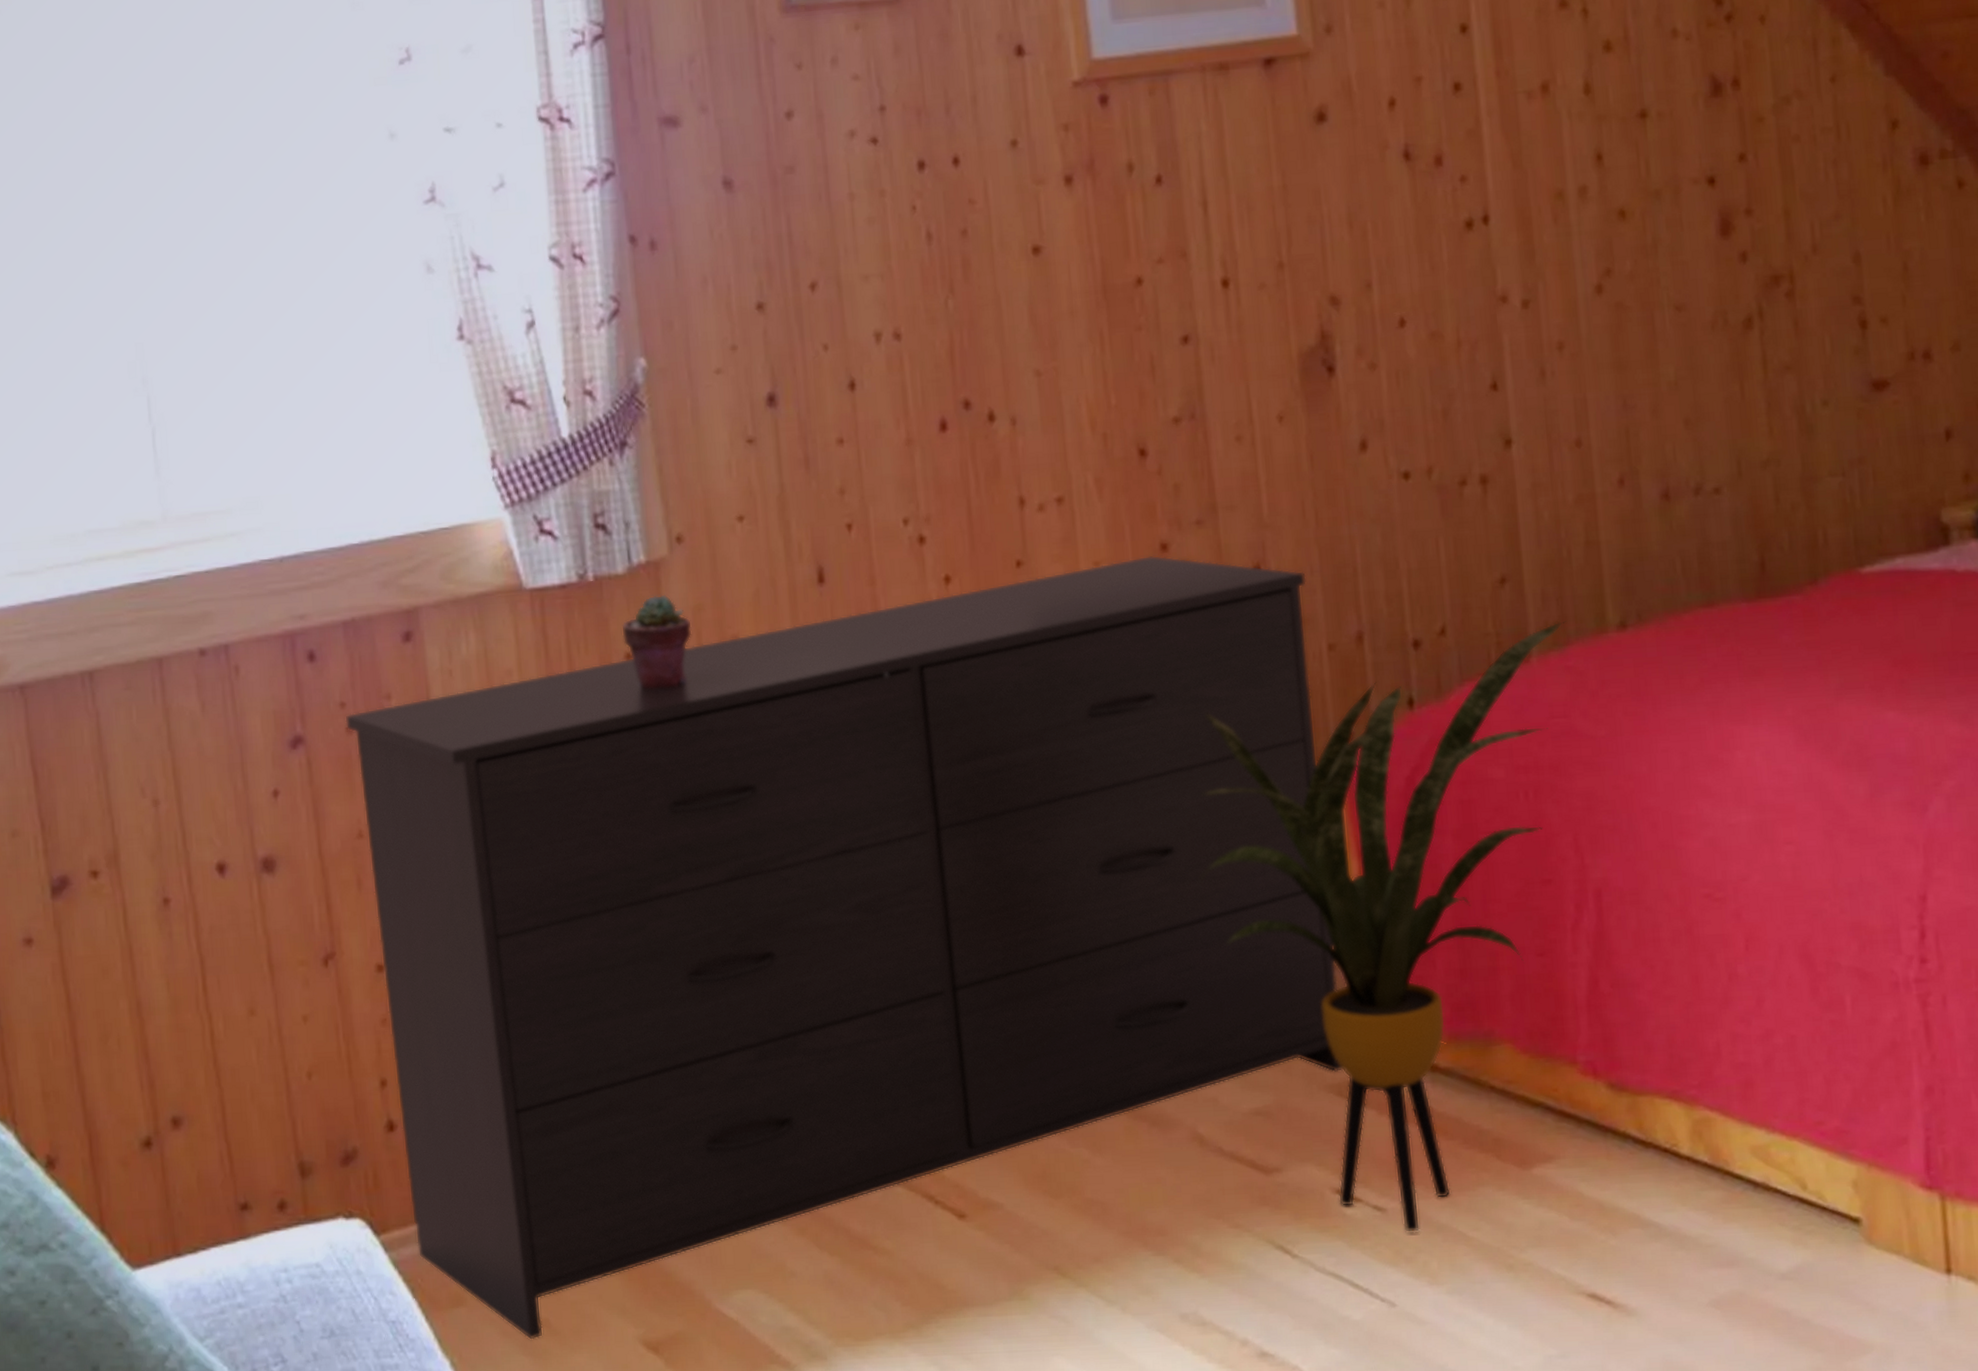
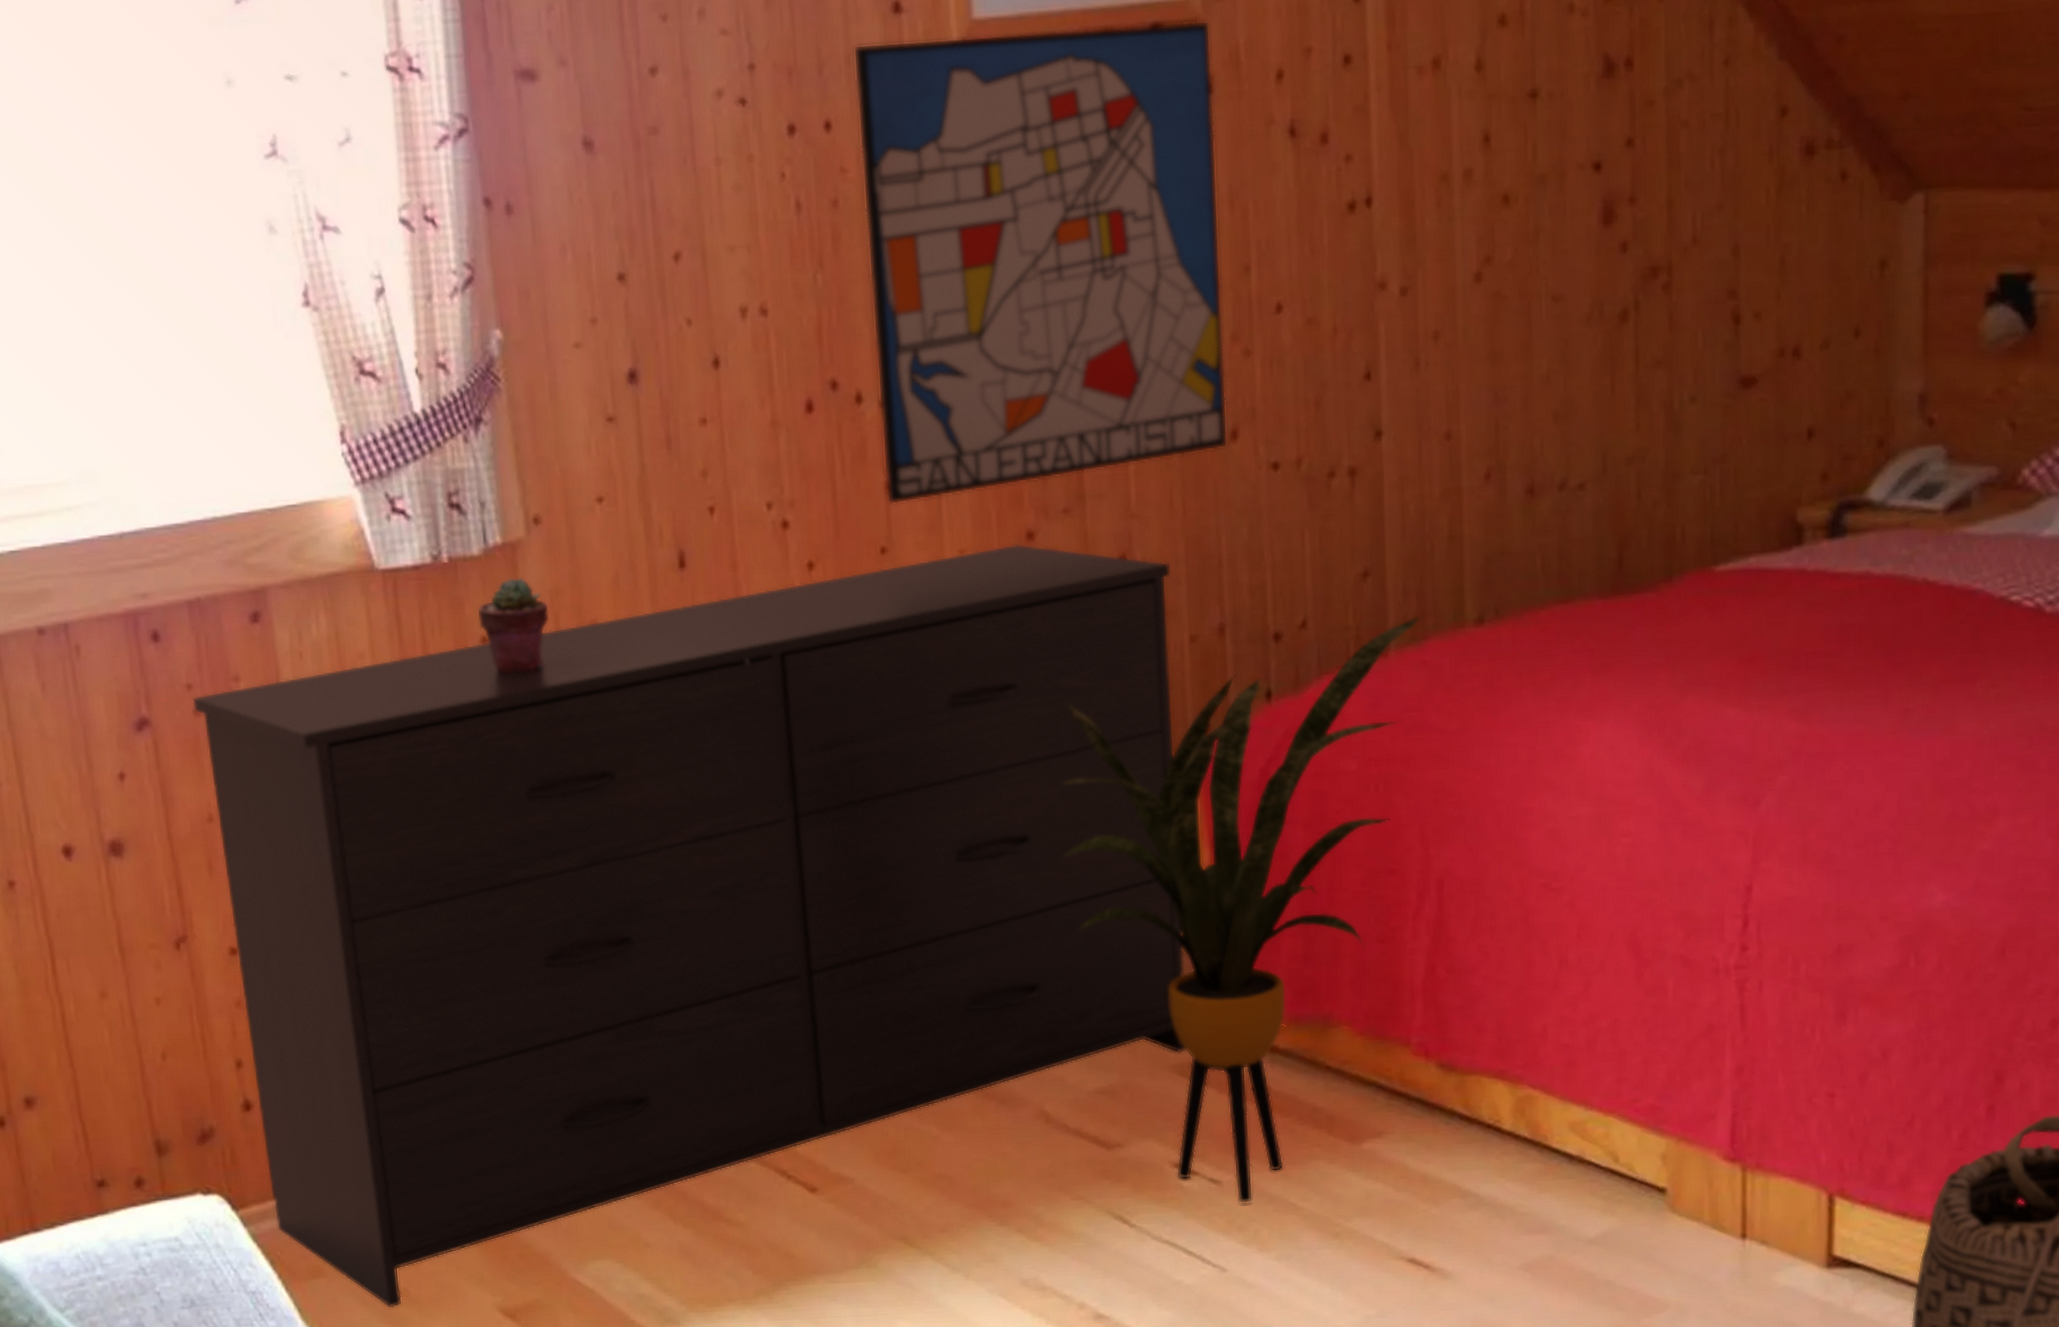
wall art: none [978,54,1358,520] -> present [853,20,1229,505]

